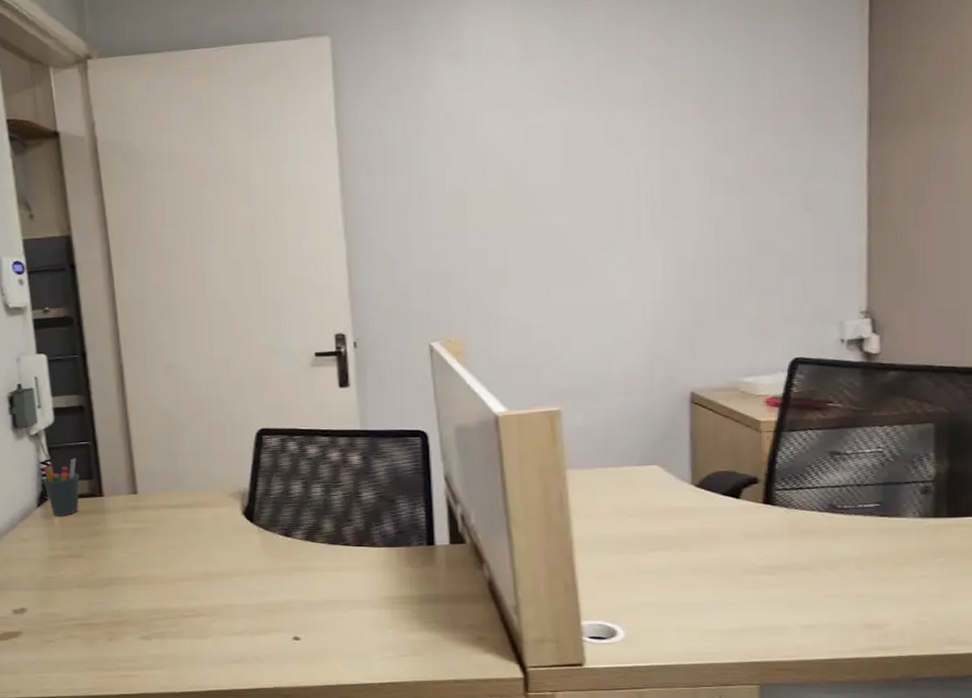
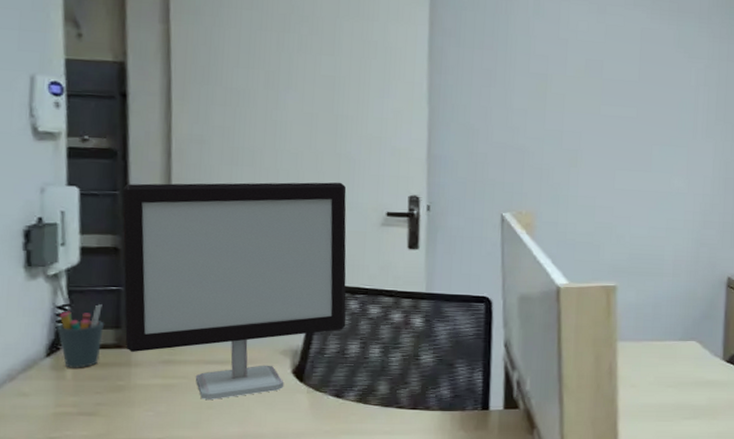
computer monitor: none [82,327,287,541] -> present [122,182,347,400]

